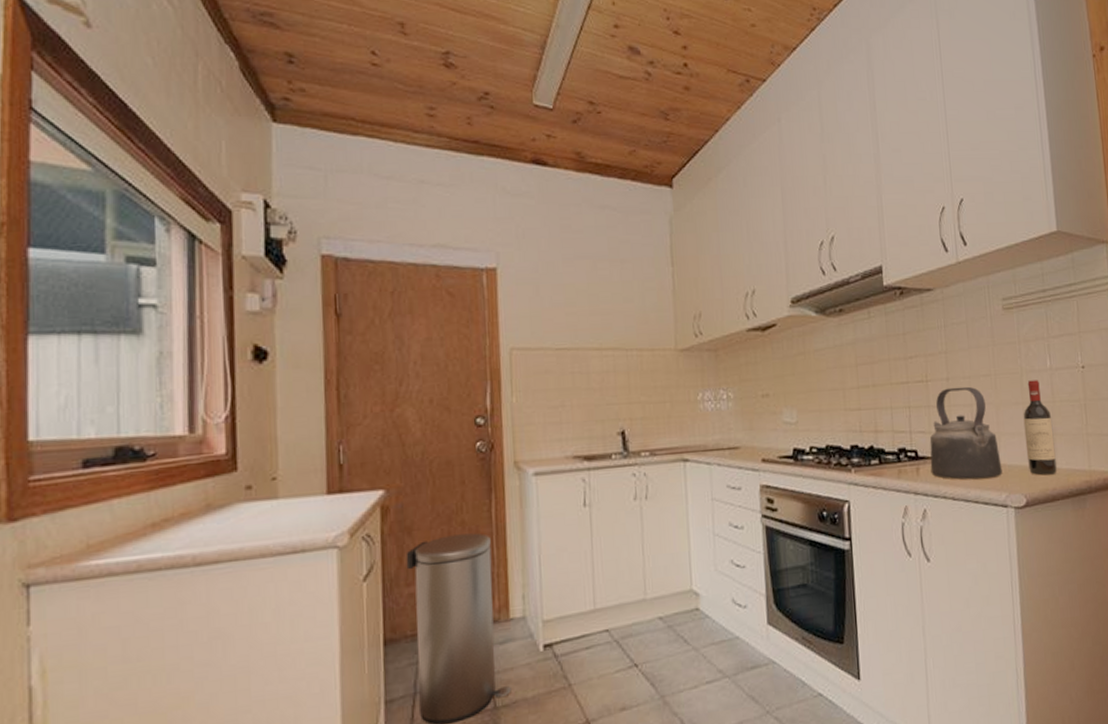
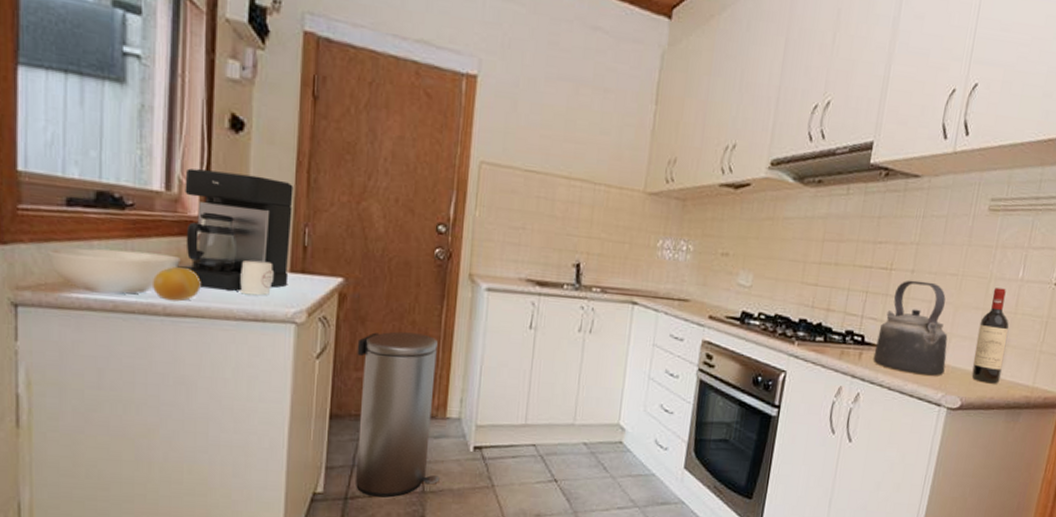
bowl: none [62,499,209,556] -> present [47,248,181,294]
fruit: none [179,510,233,549] -> present [151,267,201,302]
coffee maker: none [206,401,326,528] -> present [177,168,293,292]
mug: none [274,487,311,527] -> present [240,260,275,296]

